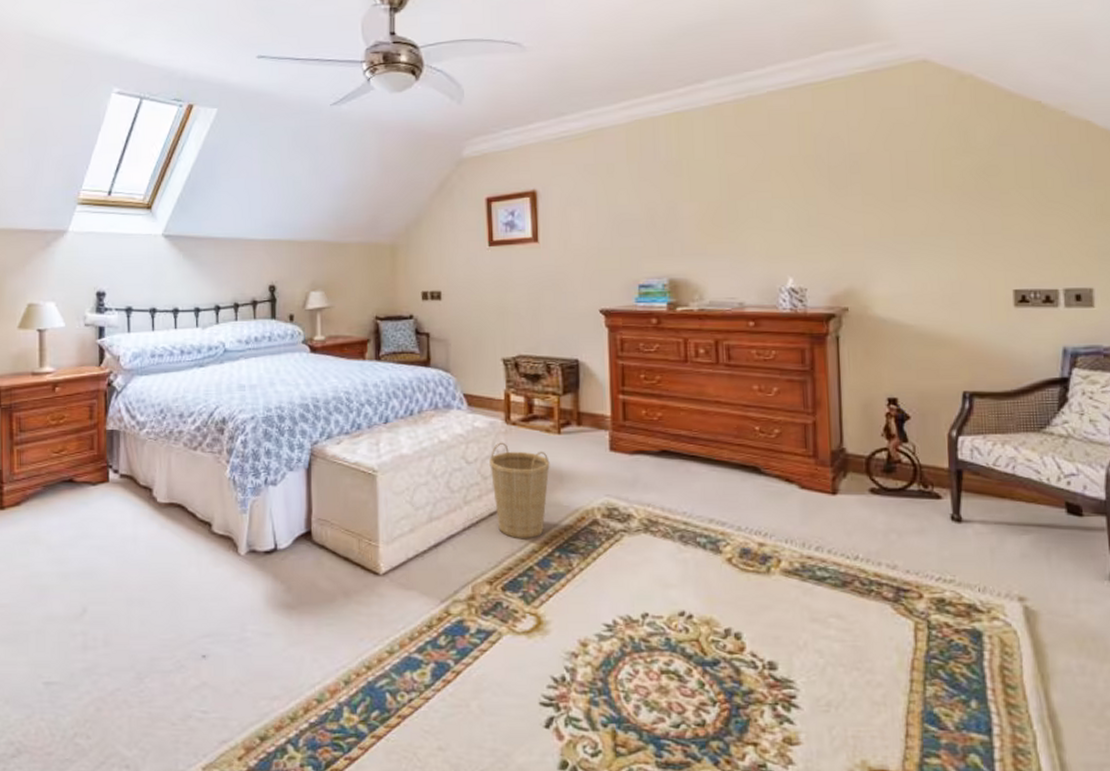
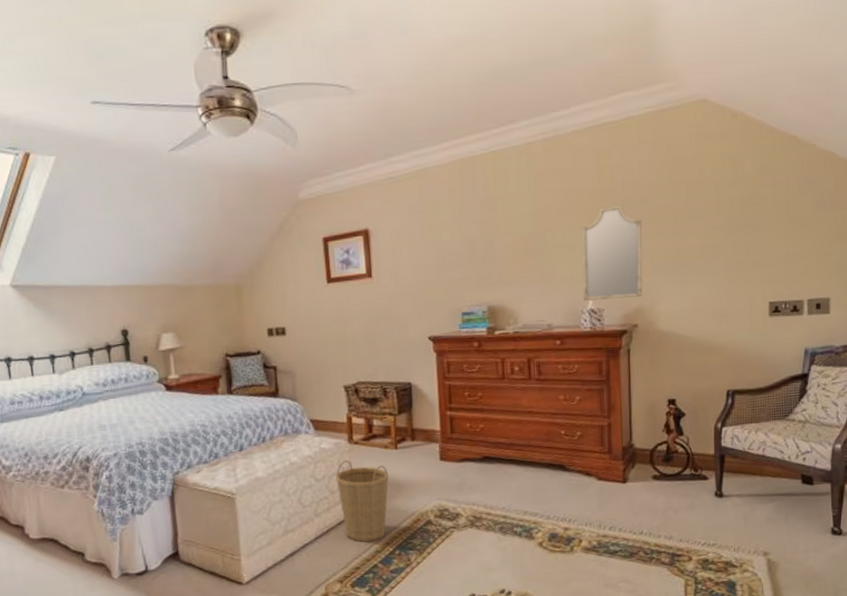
home mirror: none [780,173,854,278] -> present [582,205,643,301]

